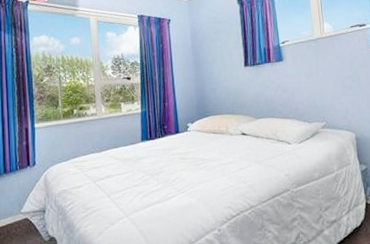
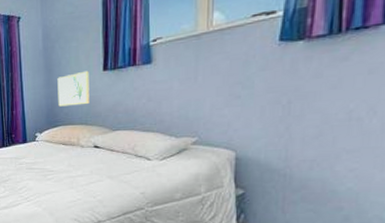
wall art: none [205,66,235,98] -> present [57,70,90,107]

